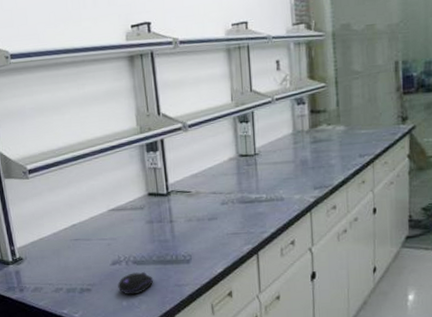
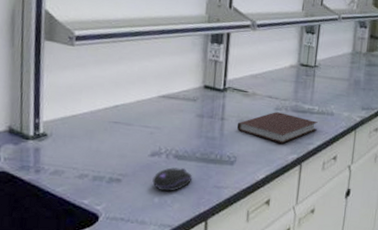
notebook: none [186,206,268,236] -> present [236,112,318,144]

